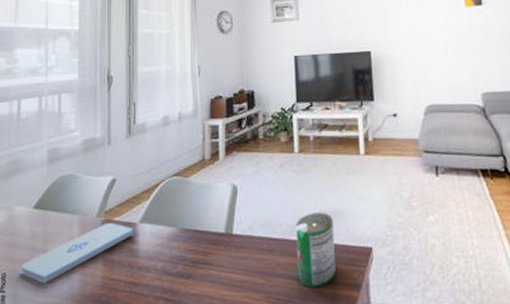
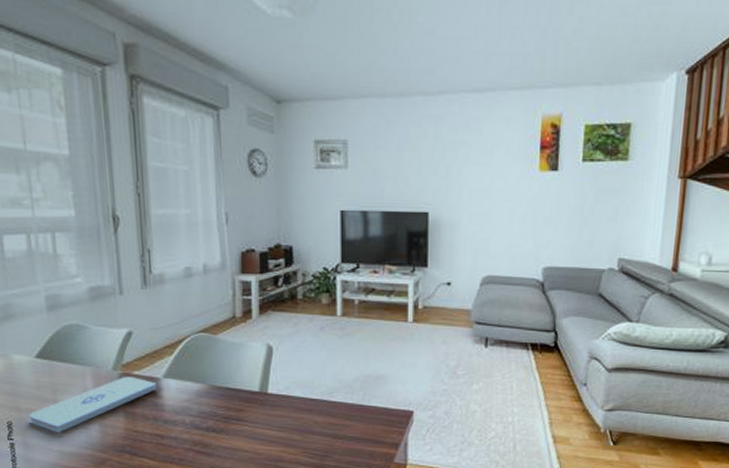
can: present [295,212,336,288] -> none [335,376,375,445]

